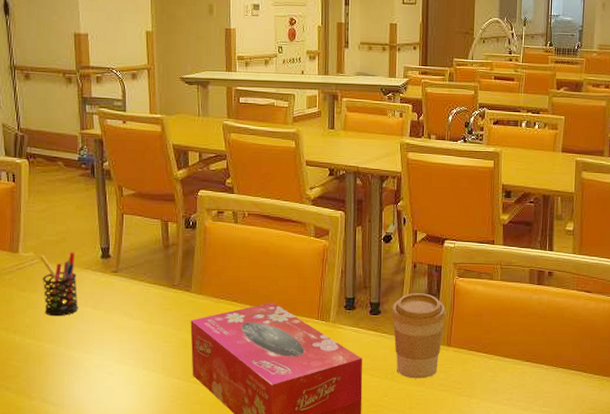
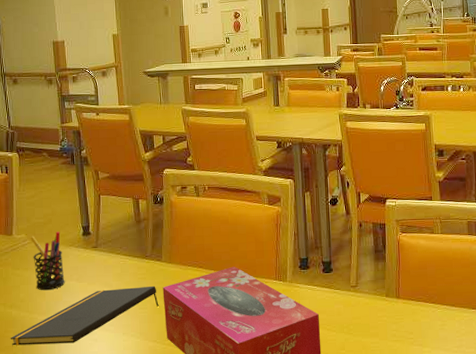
notepad: none [12,318,185,376] -> present [10,285,159,346]
coffee cup: present [391,293,446,379] -> none [342,250,393,331]

